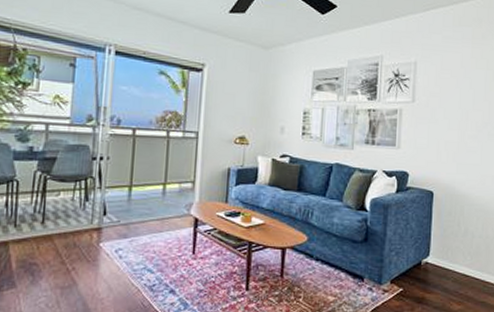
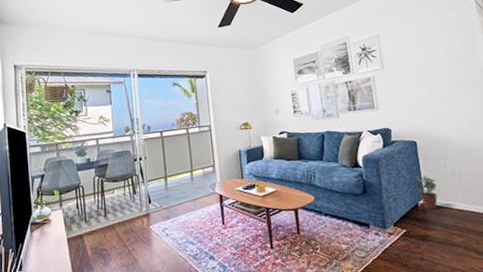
potted plant: none [422,229,446,271] -> present [414,175,438,210]

